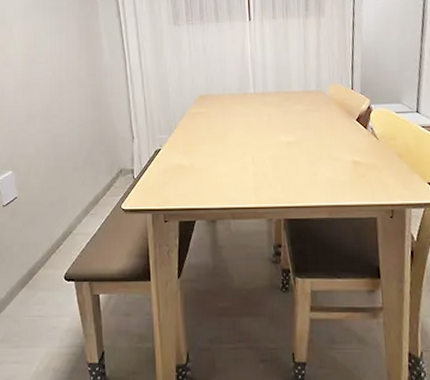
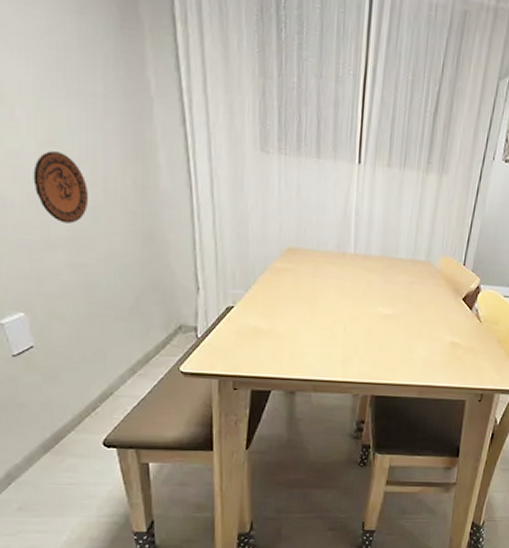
decorative plate: none [21,50,56,100] -> present [33,151,88,224]

